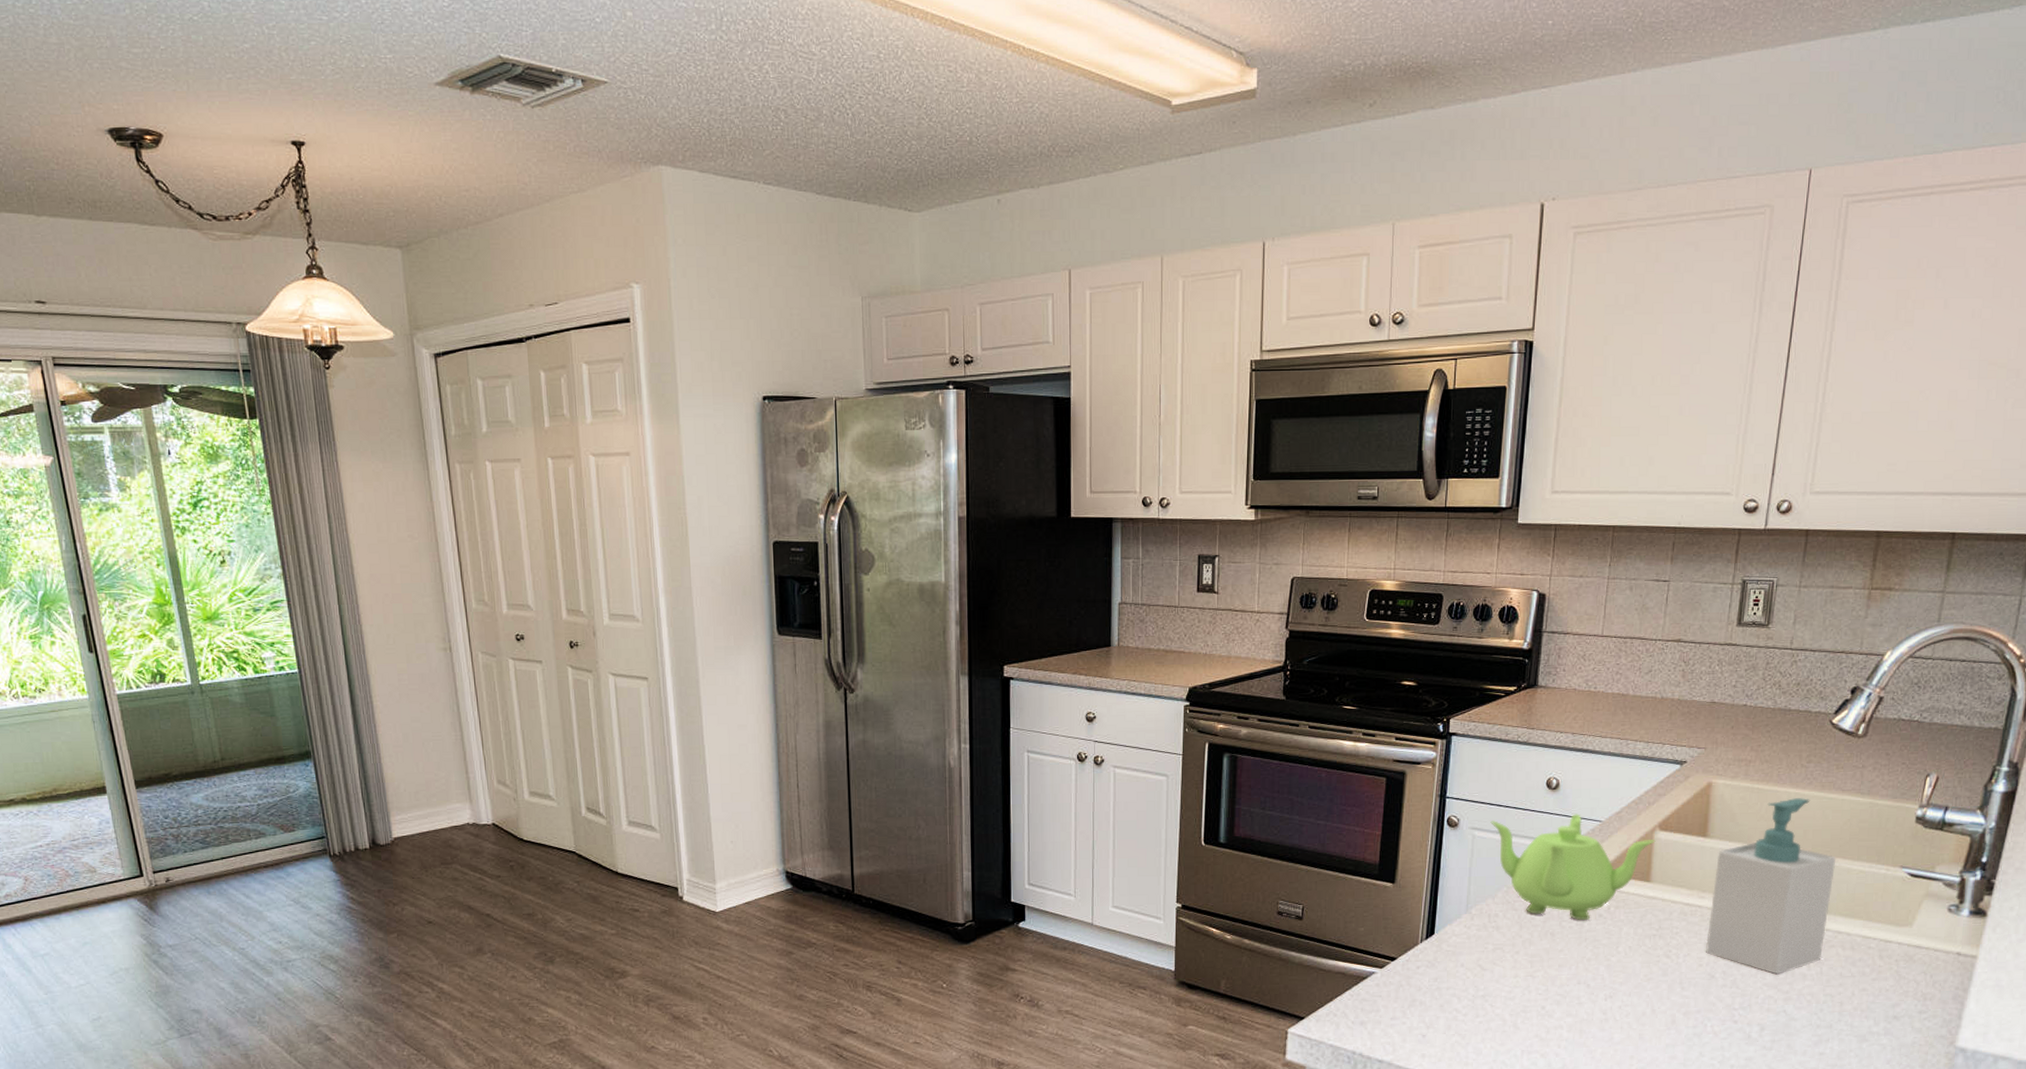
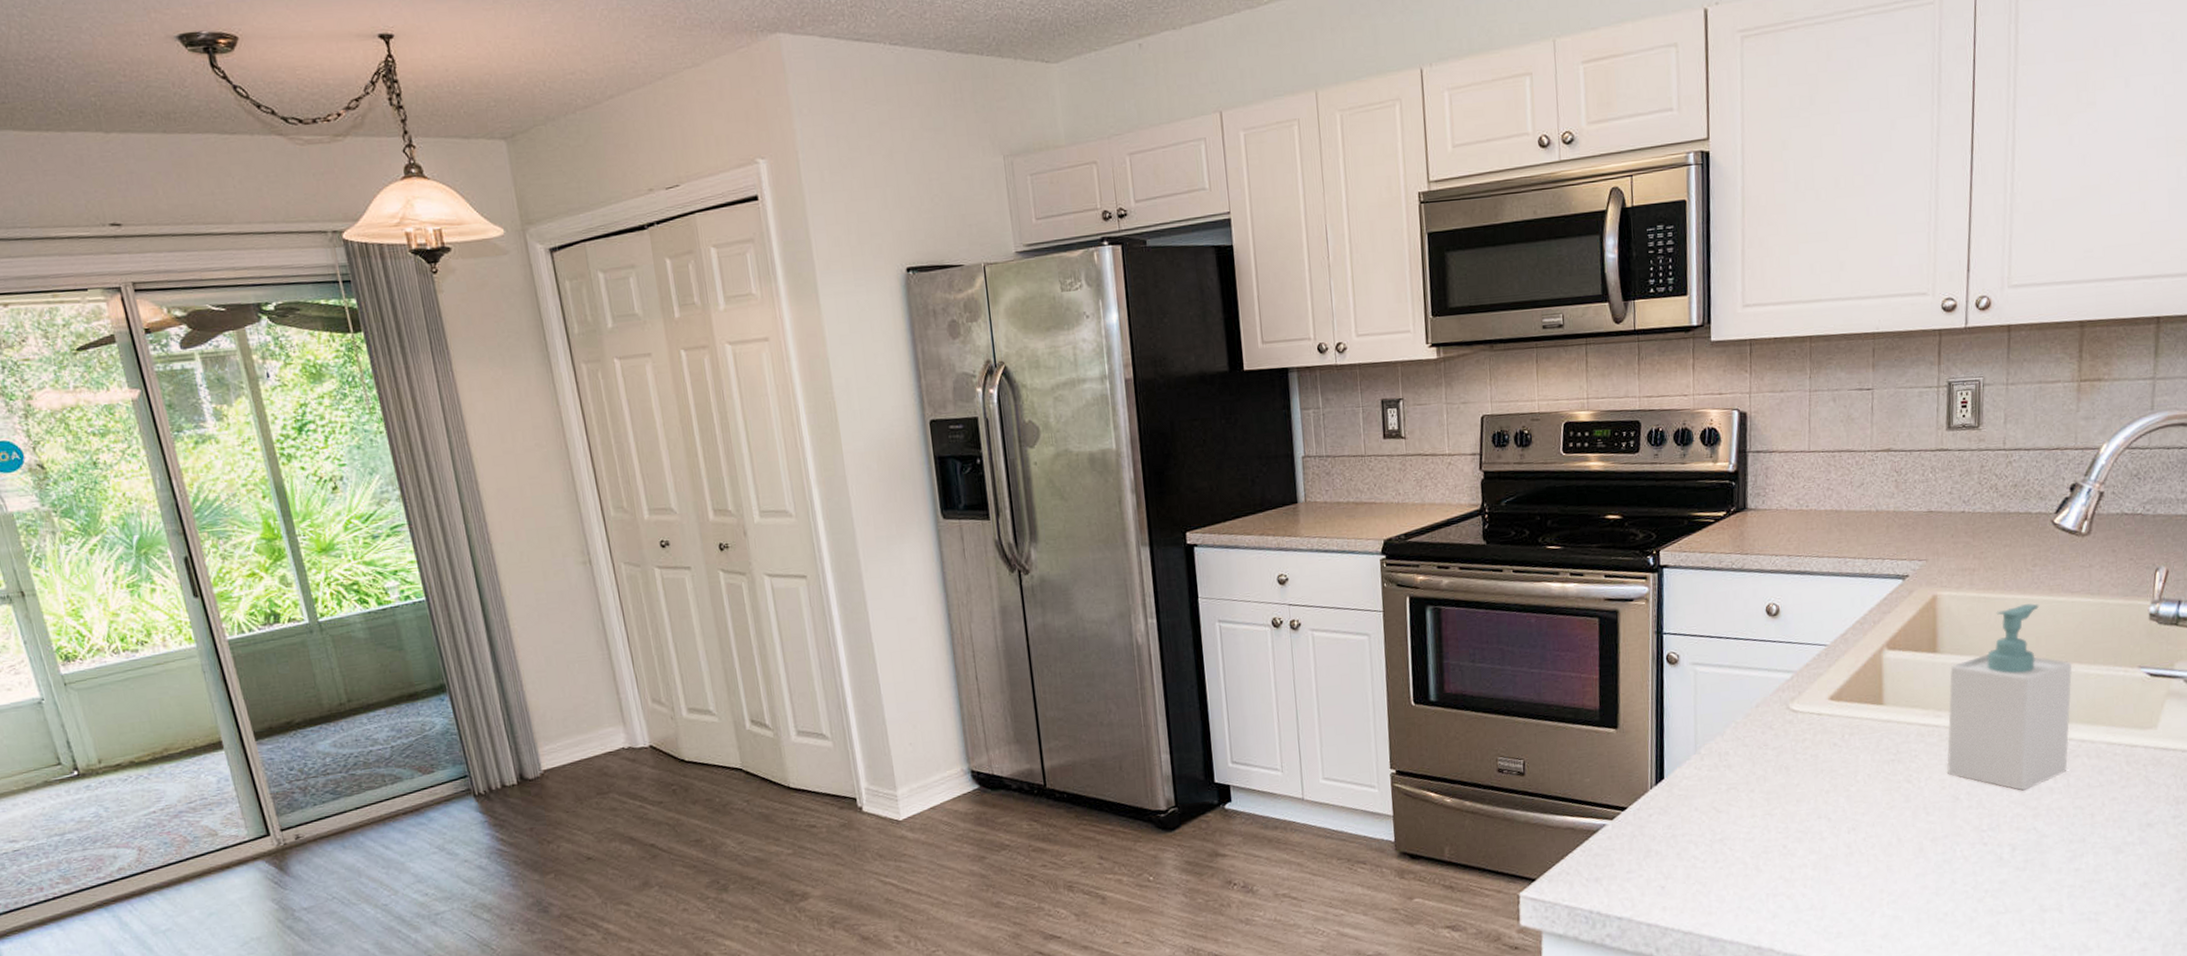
teapot: present [1490,814,1656,920] -> none [1712,639,1885,751]

